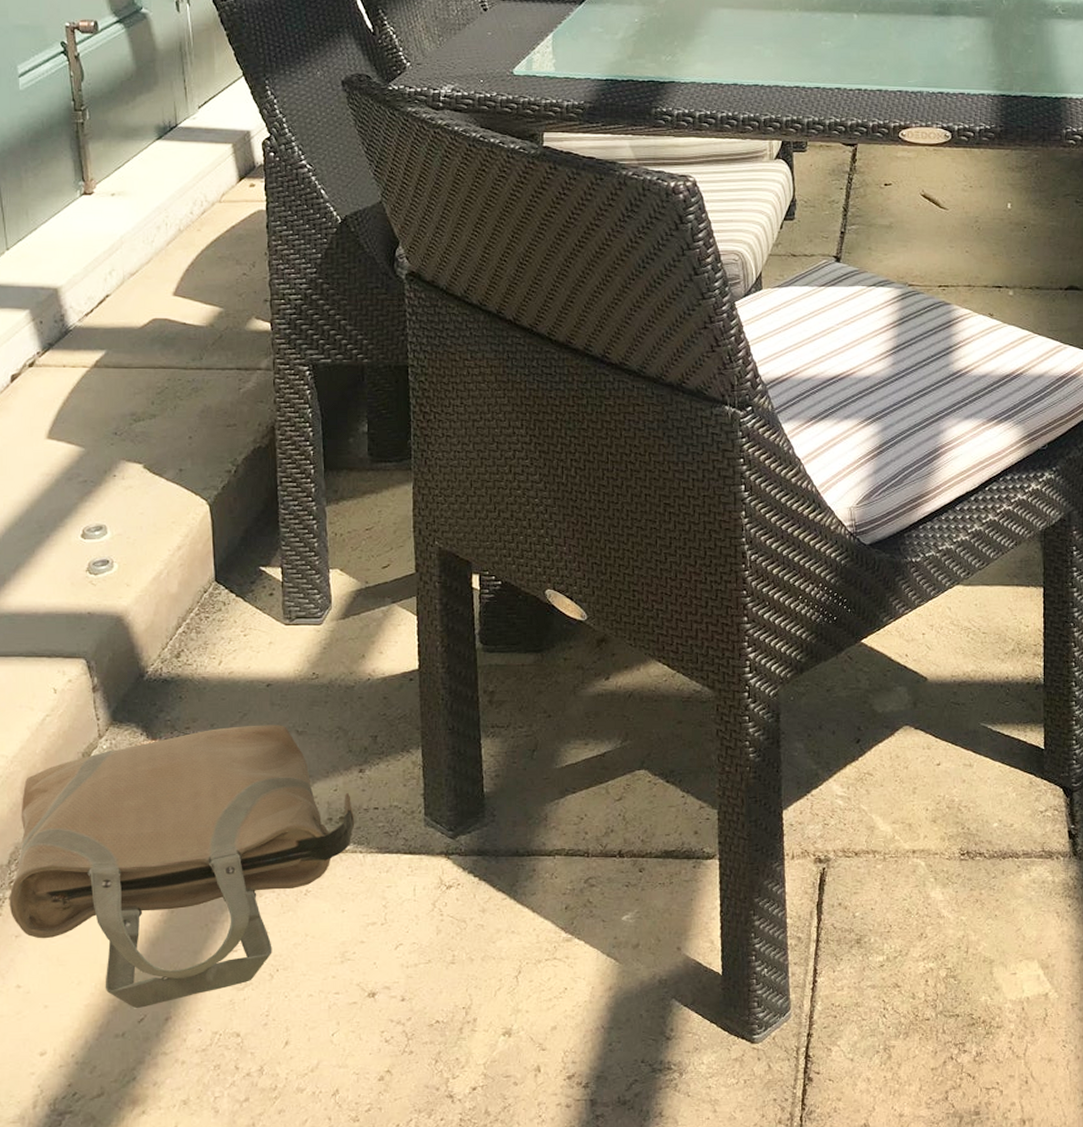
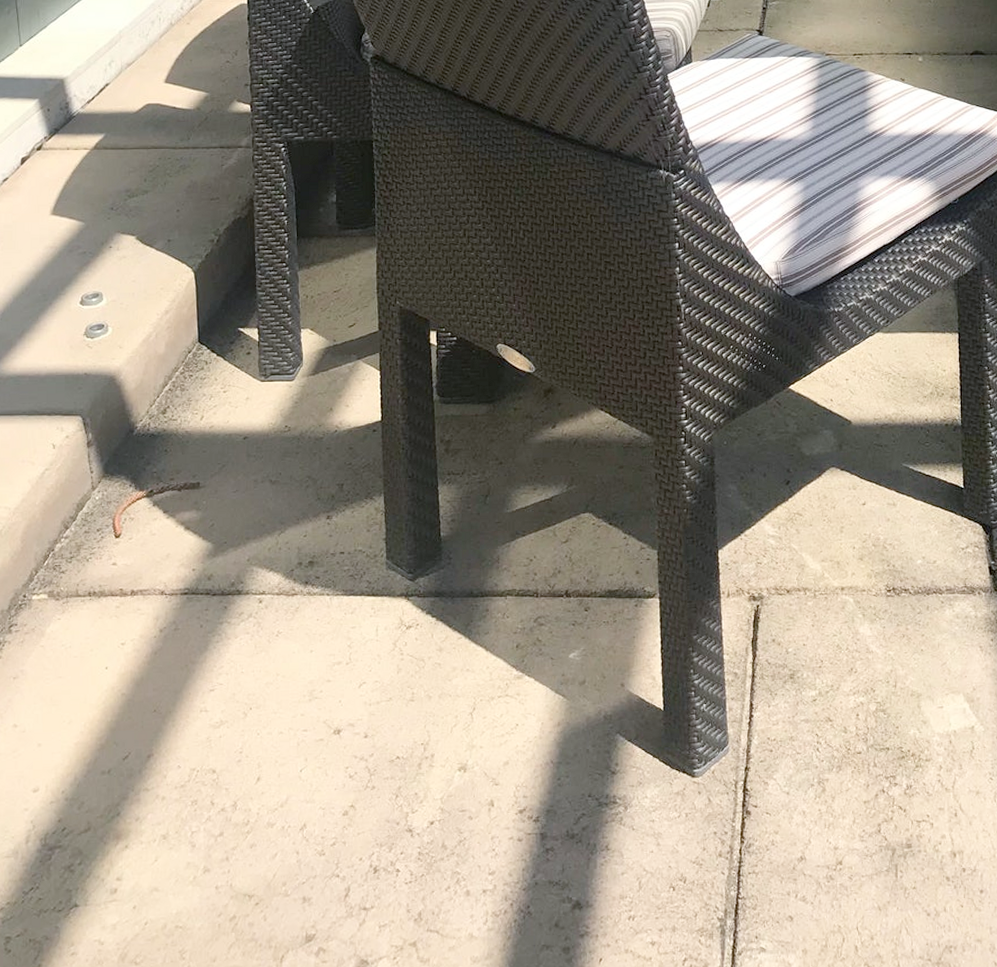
tote bag: present [9,725,355,1009] -> none [8,475,323,747]

